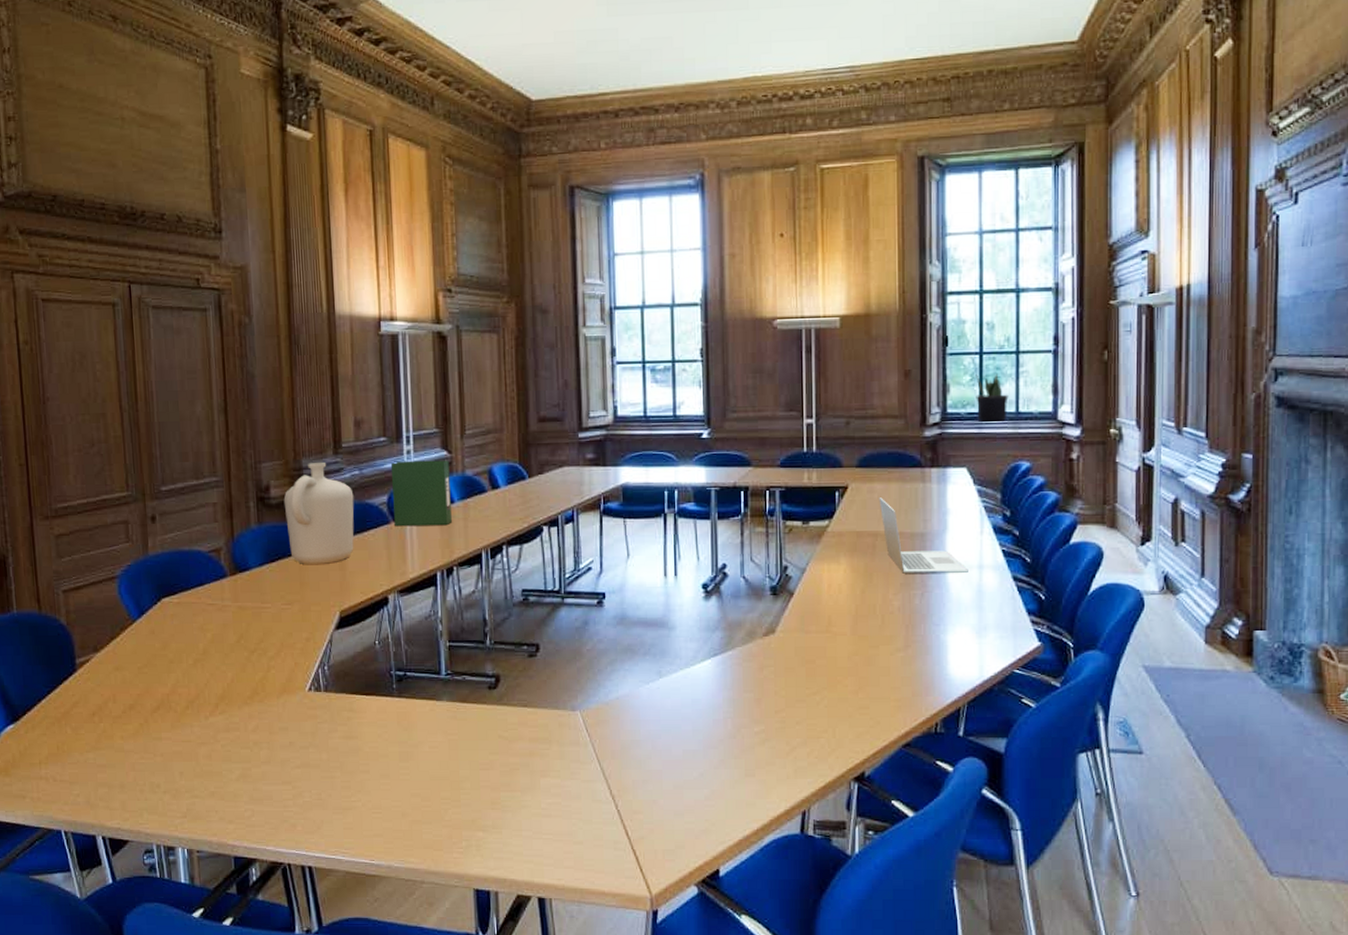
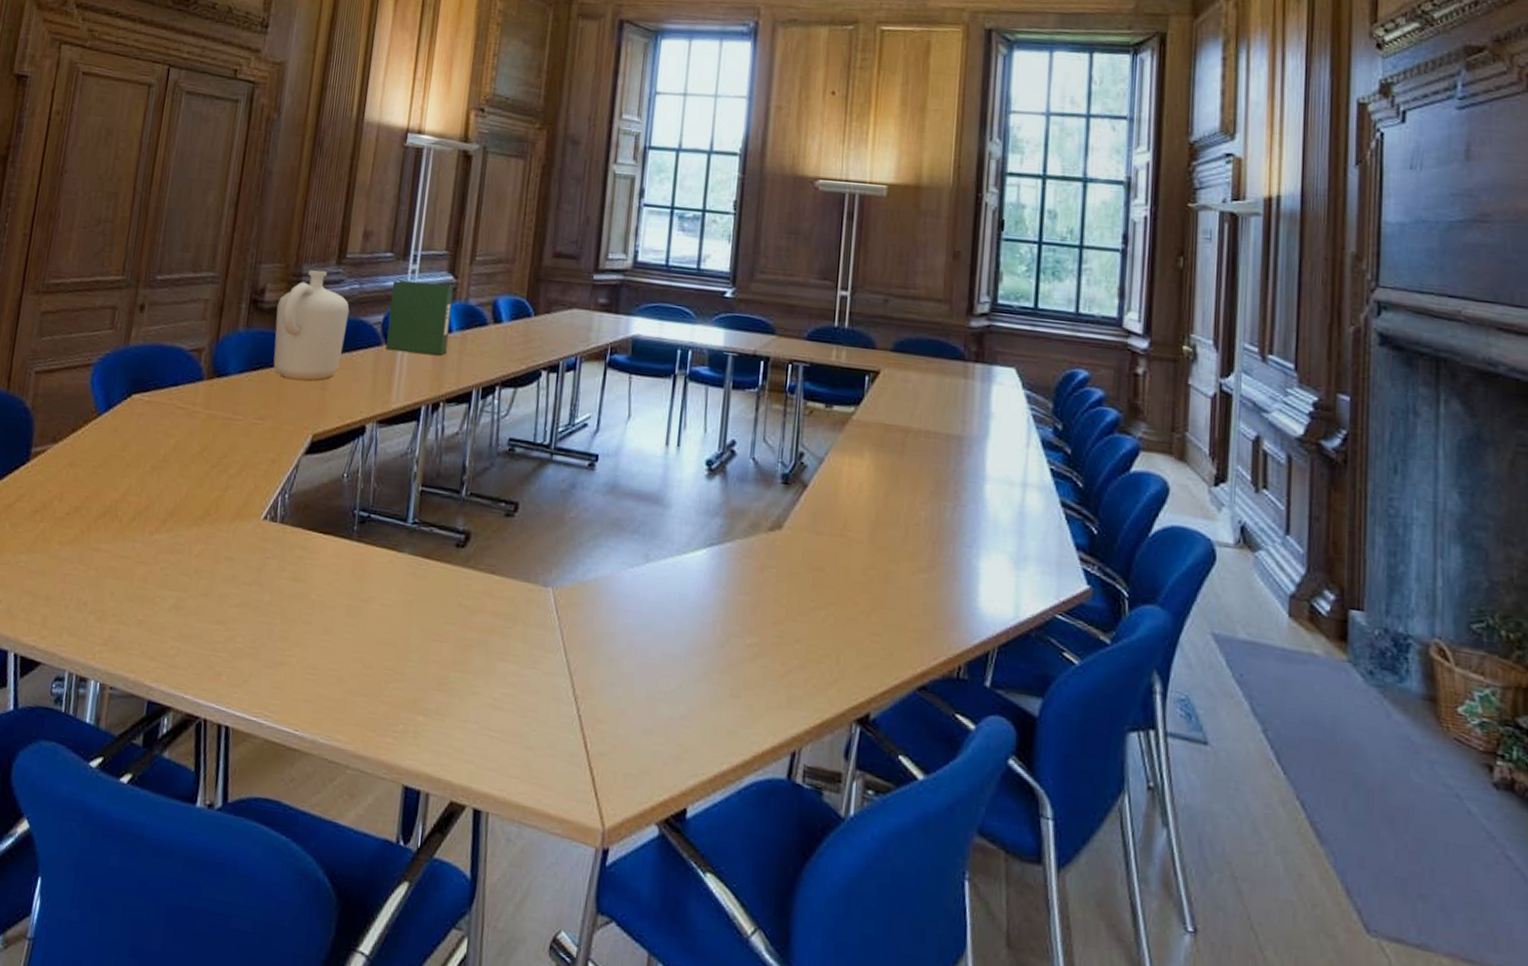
laptop: present [879,497,968,574] -> none [913,389,1010,491]
planter: present [976,374,1009,423] -> none [1031,265,1068,322]

